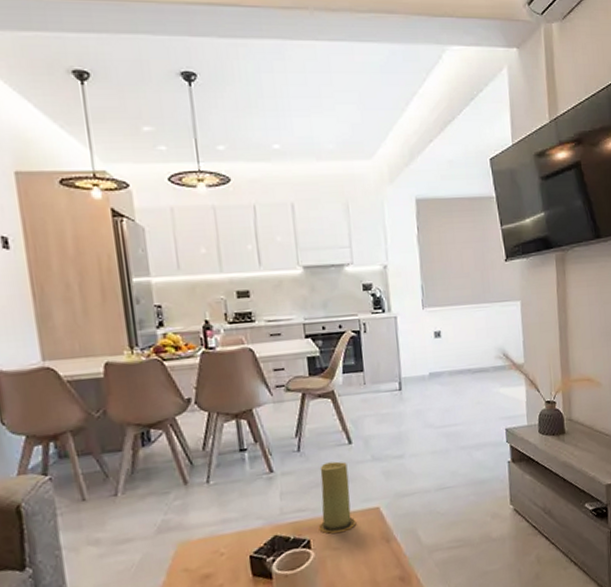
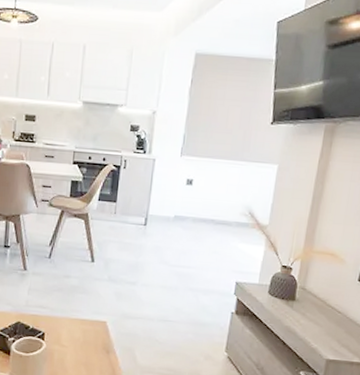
candle: present [318,461,357,534] -> none [53,273,87,334]

